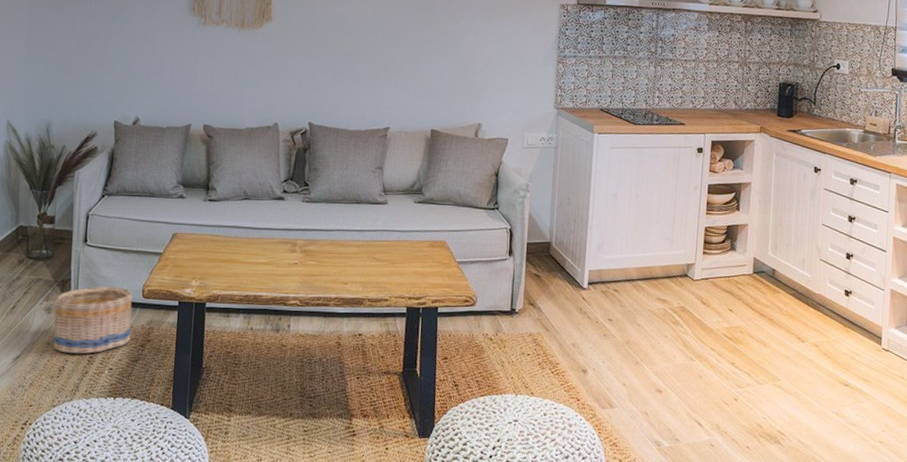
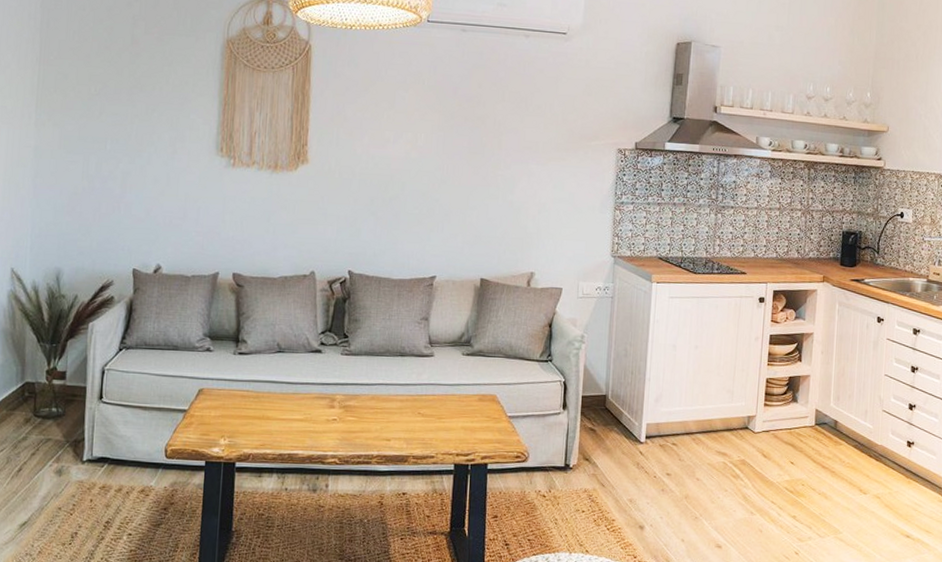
basket: present [53,286,134,354] -> none [64,446,155,519]

